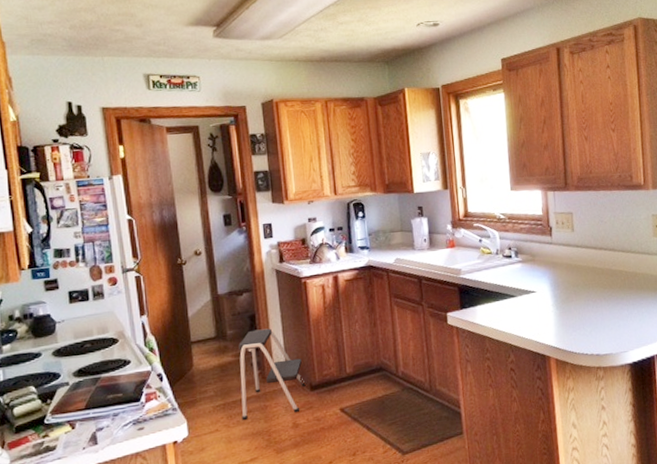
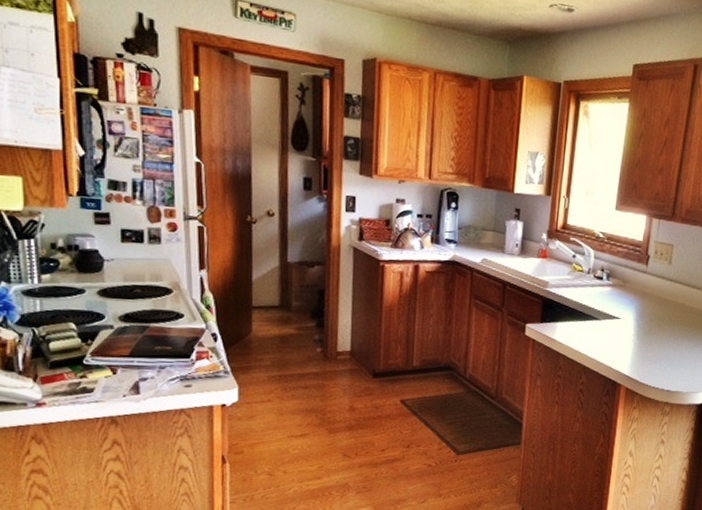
step stool: present [239,328,307,421] -> none [297,306,370,397]

